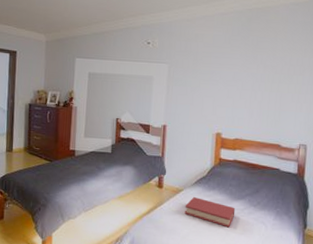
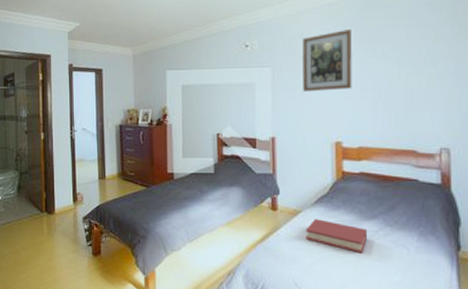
wall art: none [193,37,238,89] -> present [302,29,352,92]

